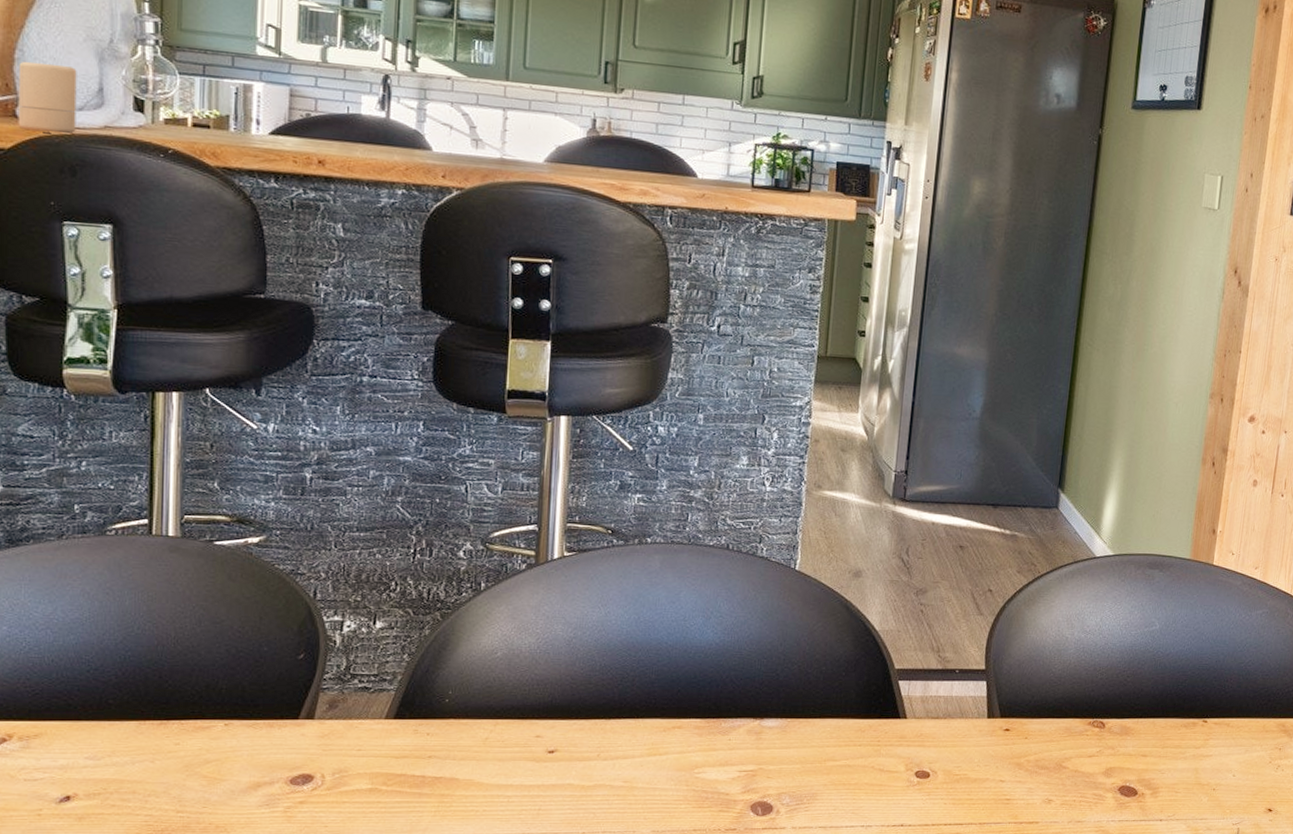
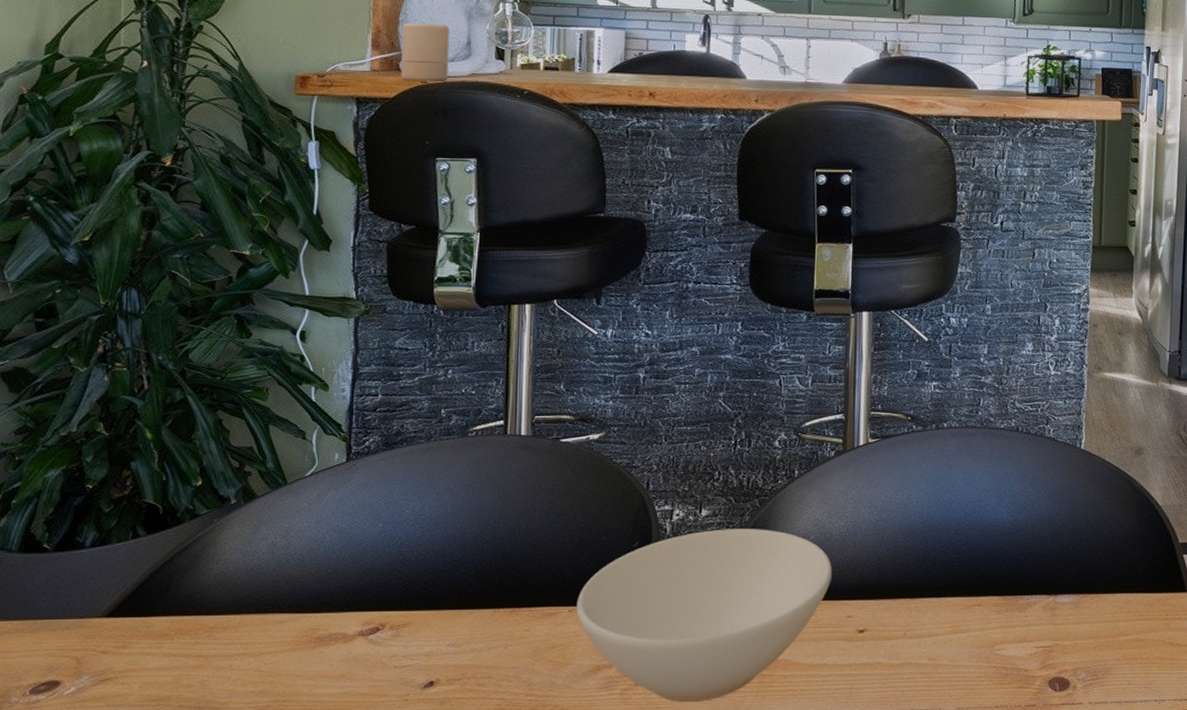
bowl: none [233,642,521,822] -> present [576,529,833,703]

